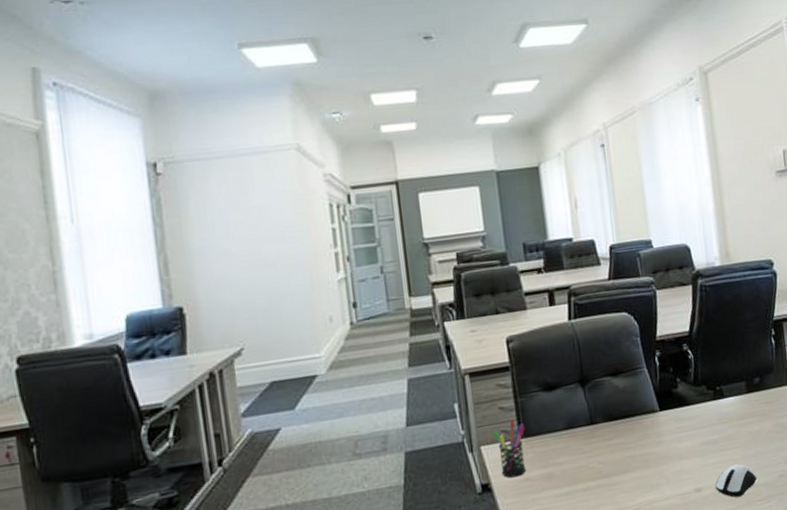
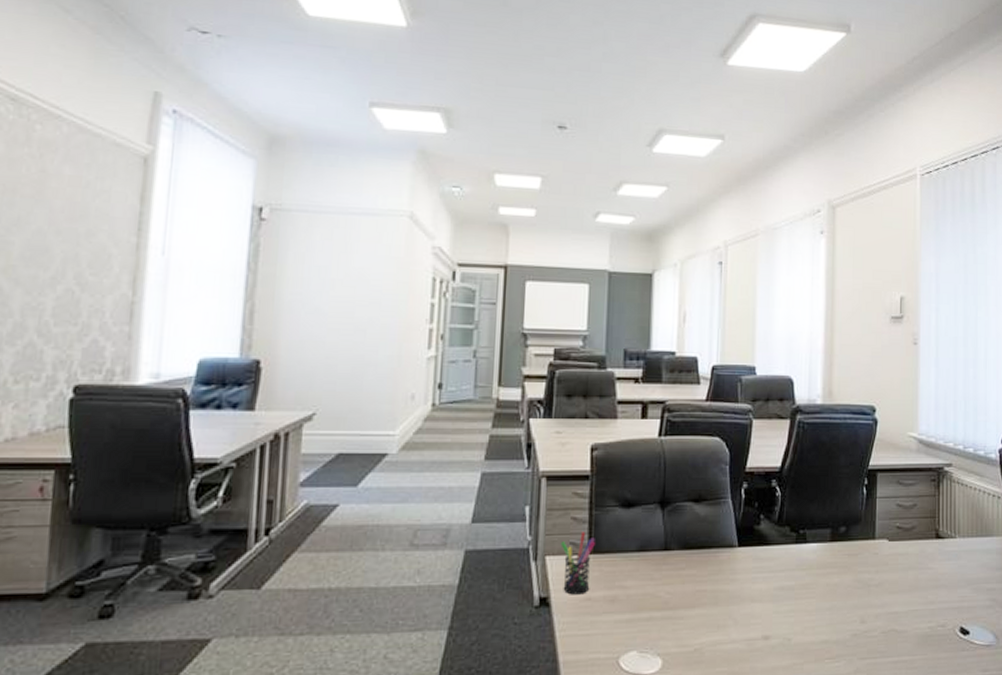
computer mouse: present [715,463,757,498] -> none [784,616,828,652]

